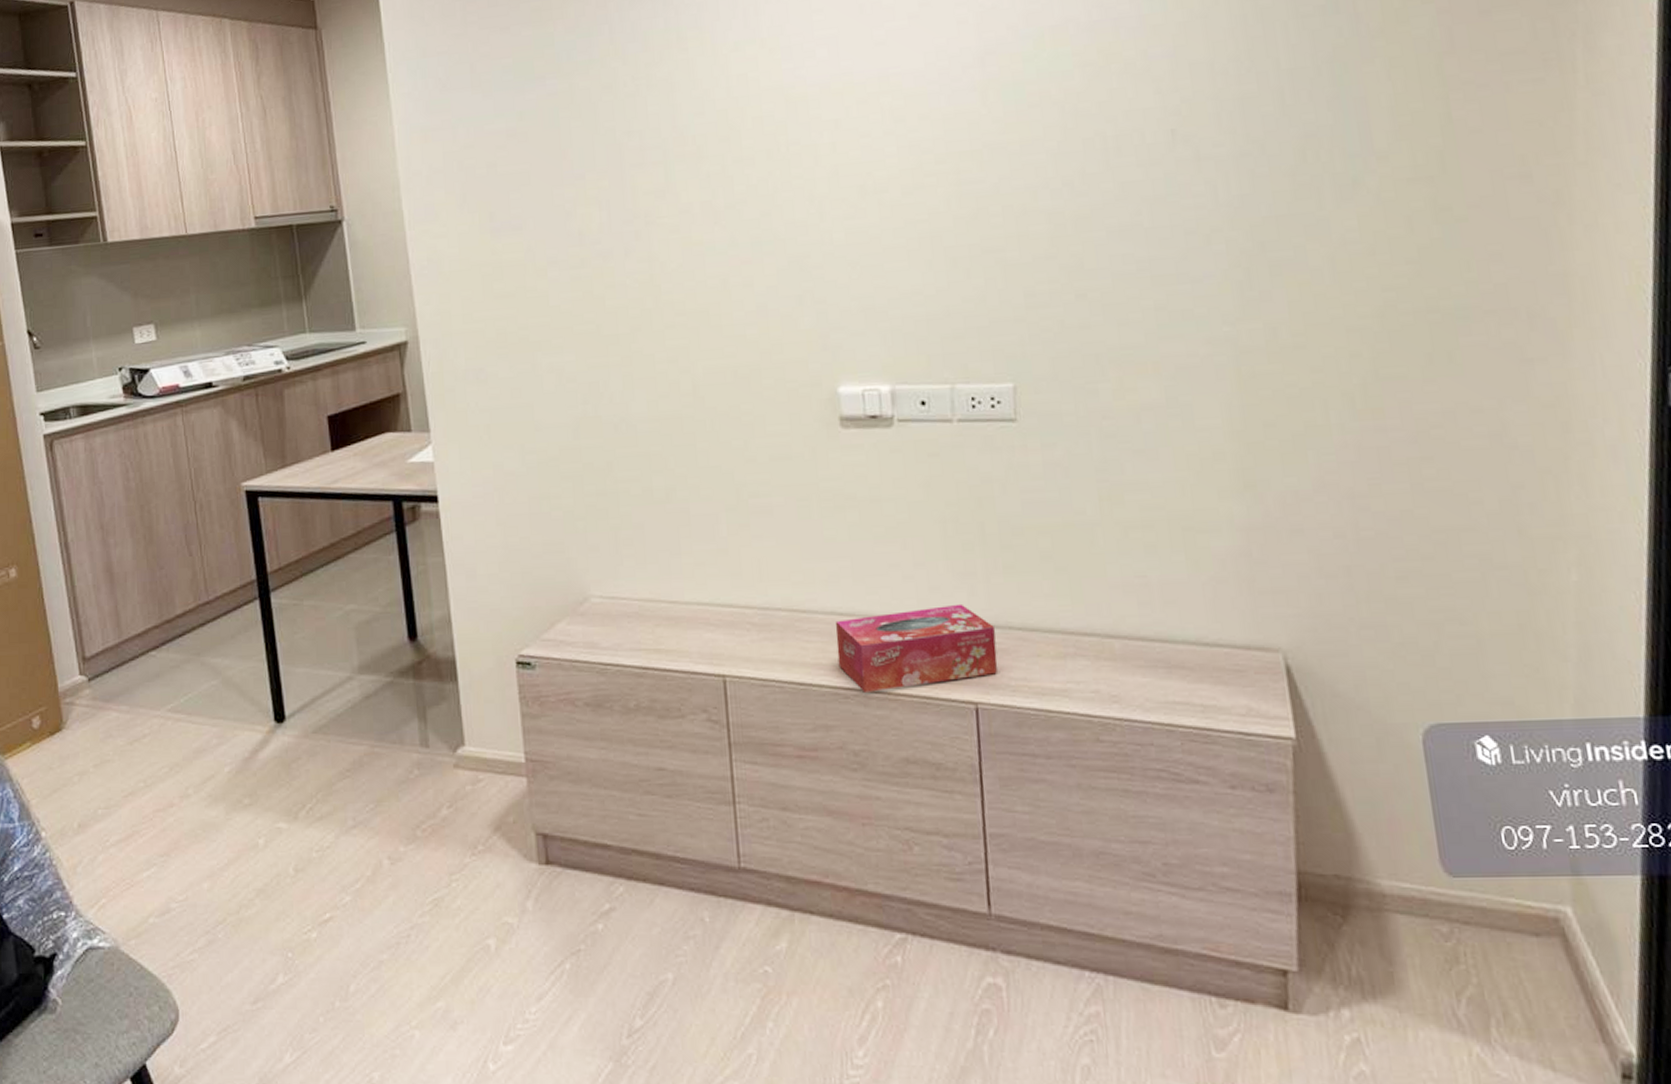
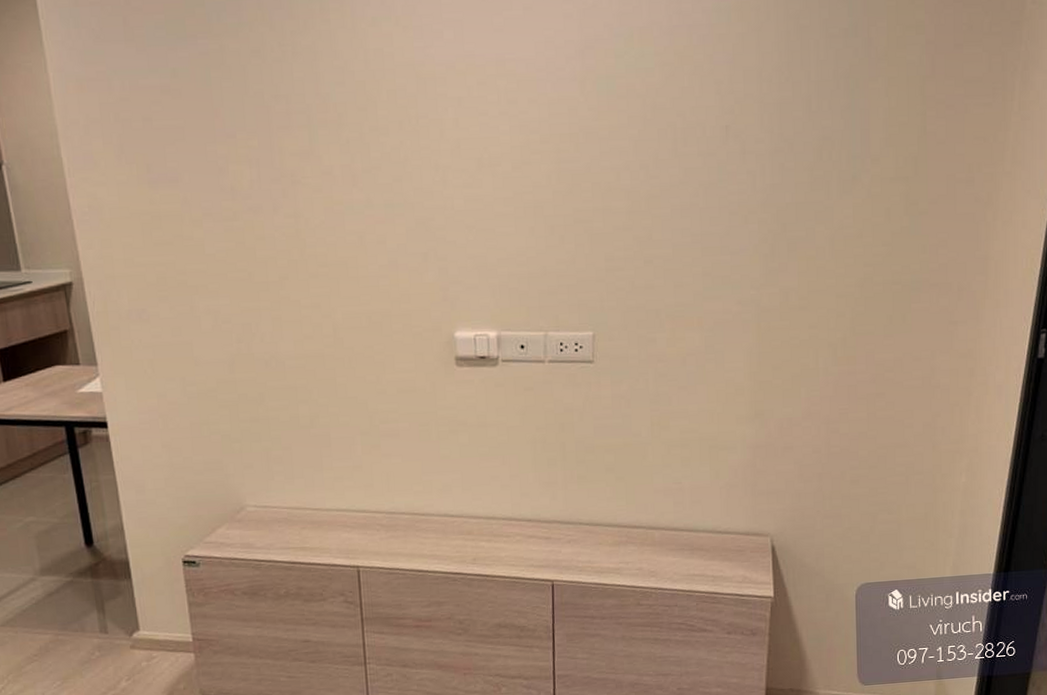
tissue box: present [835,603,998,692] -> none [447,506,570,576]

